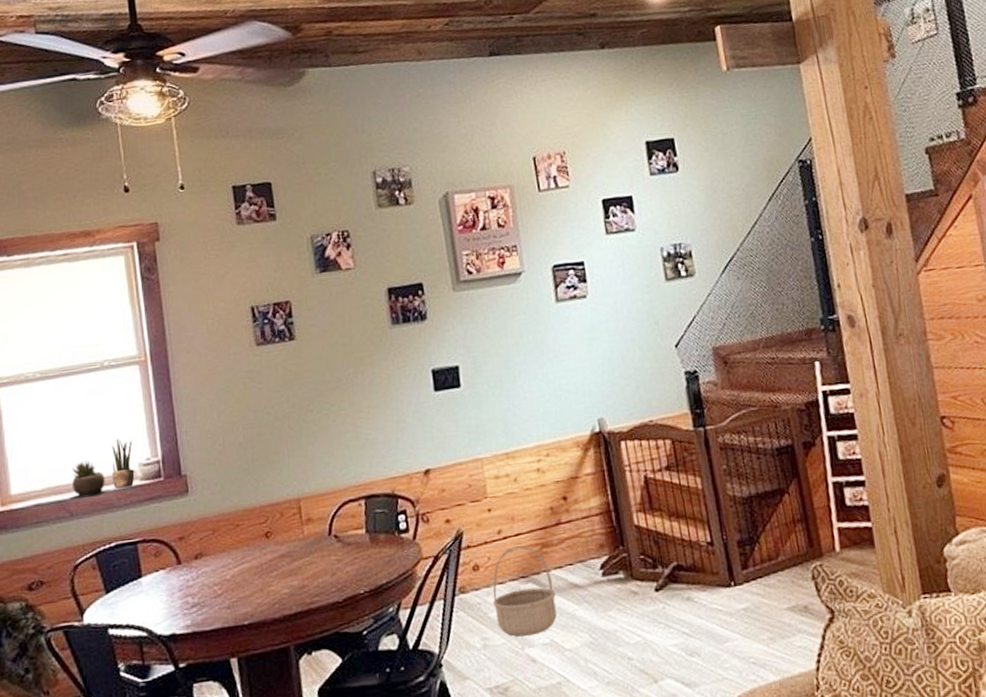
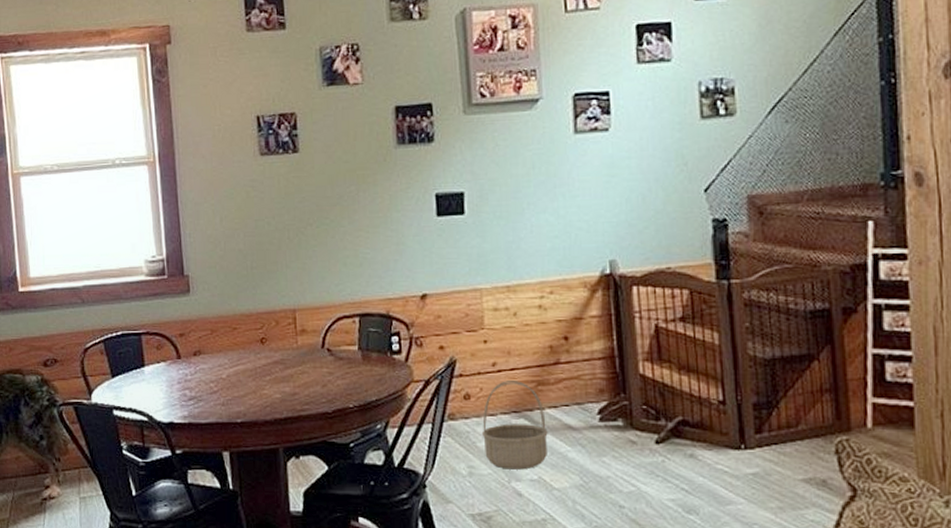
succulent plant: present [68,460,111,501] -> none [80,253,119,288]
potted plant: present [112,438,135,490] -> none [120,234,141,283]

